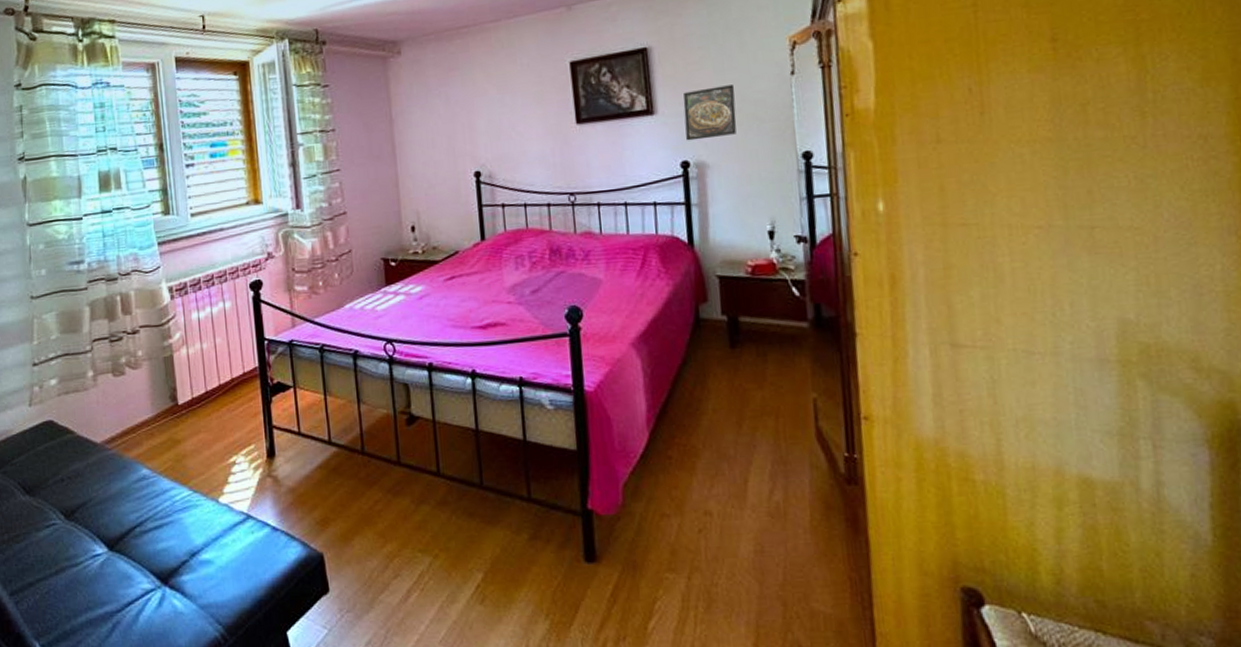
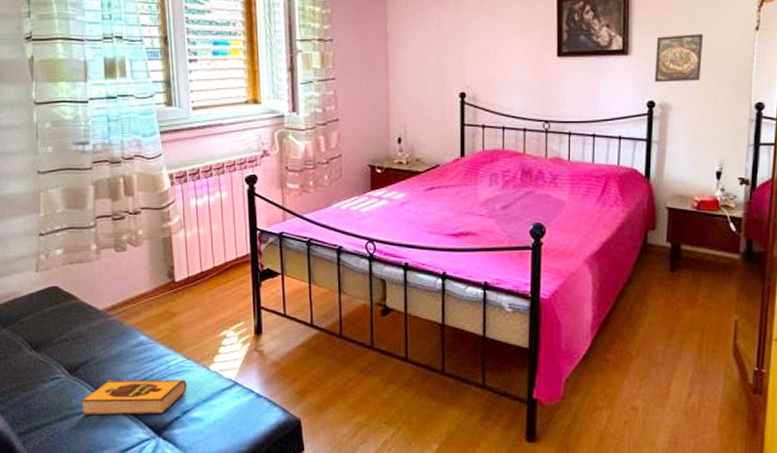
hardback book: none [78,515,195,566] -> present [81,379,187,415]

